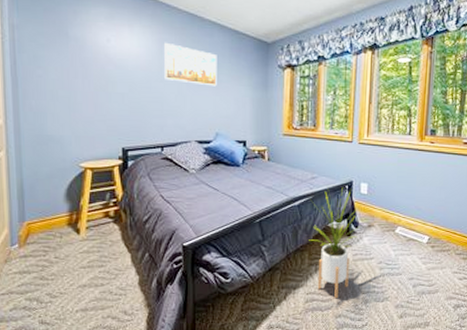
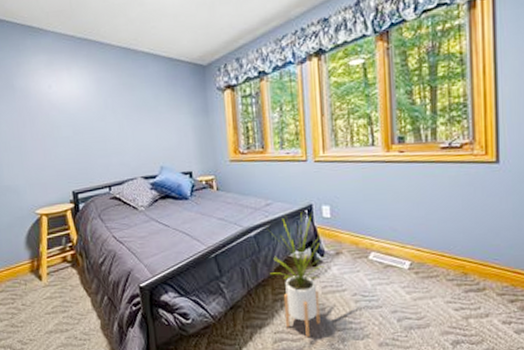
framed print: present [164,42,217,87] -> none [101,80,157,119]

